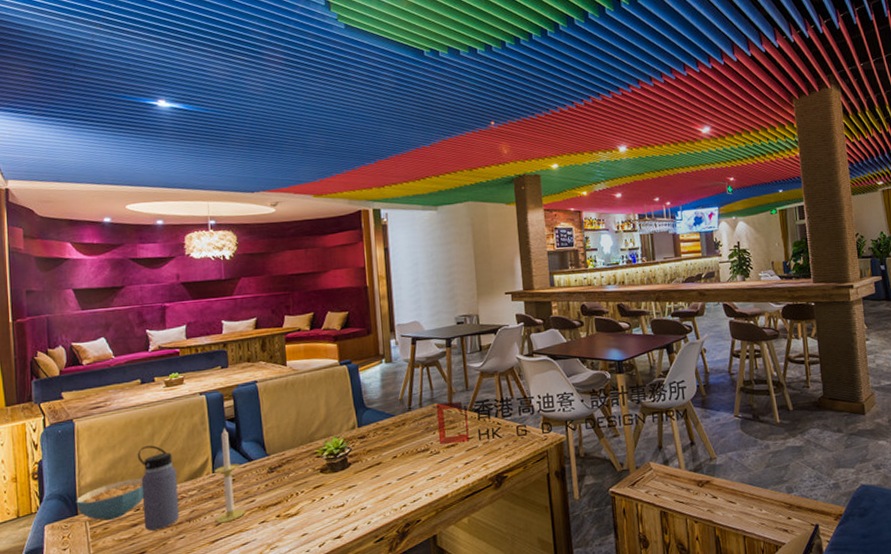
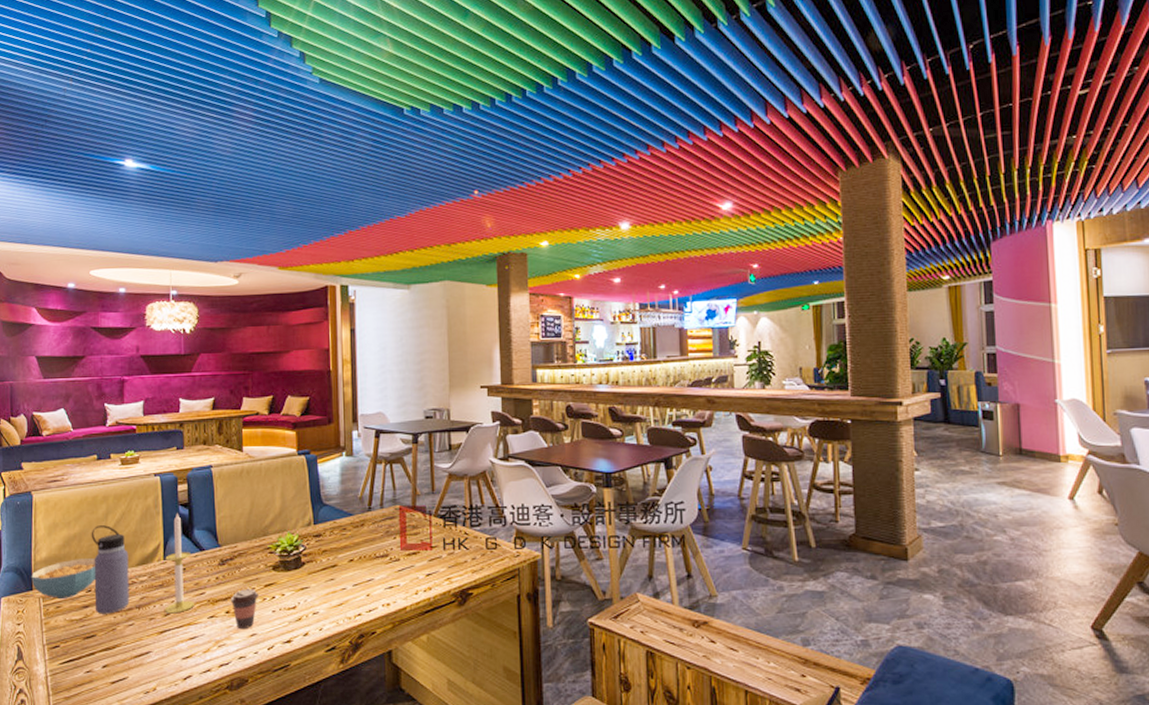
coffee cup: none [280,492,309,531] -> present [230,589,260,630]

